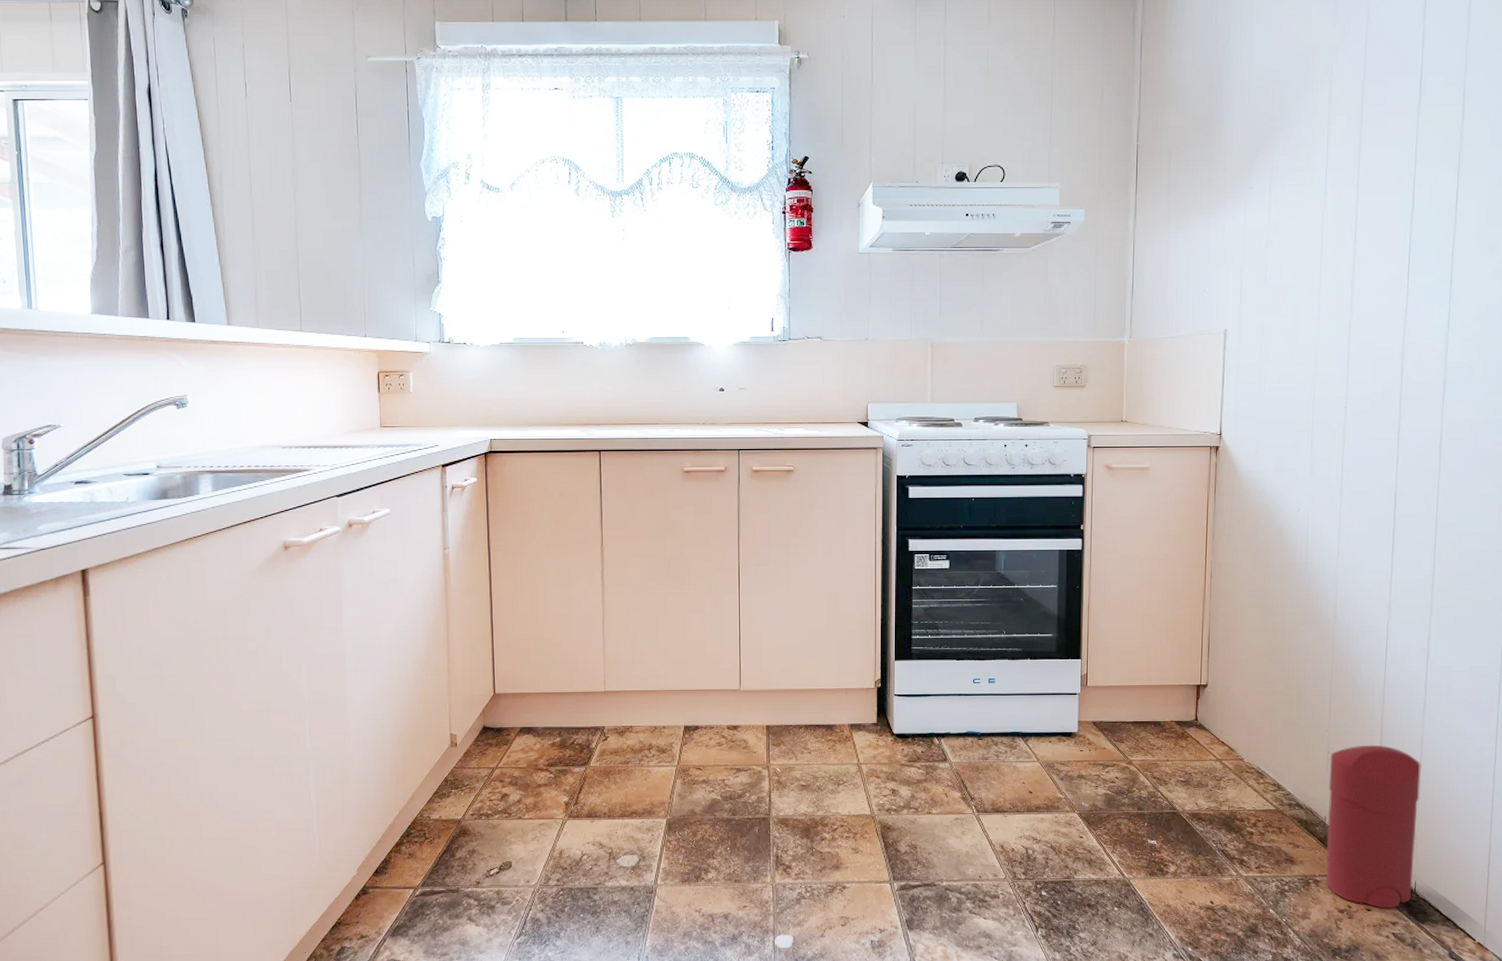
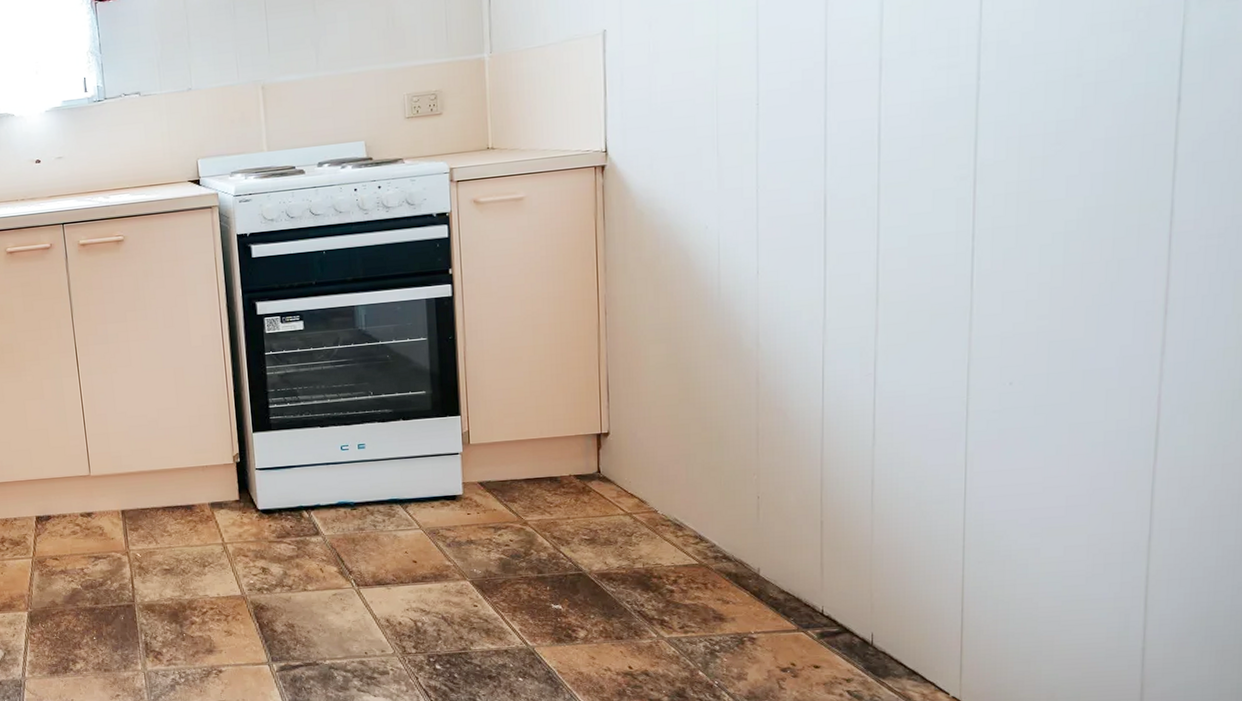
trash can: present [1326,744,1421,909] -> none [761,485,873,665]

